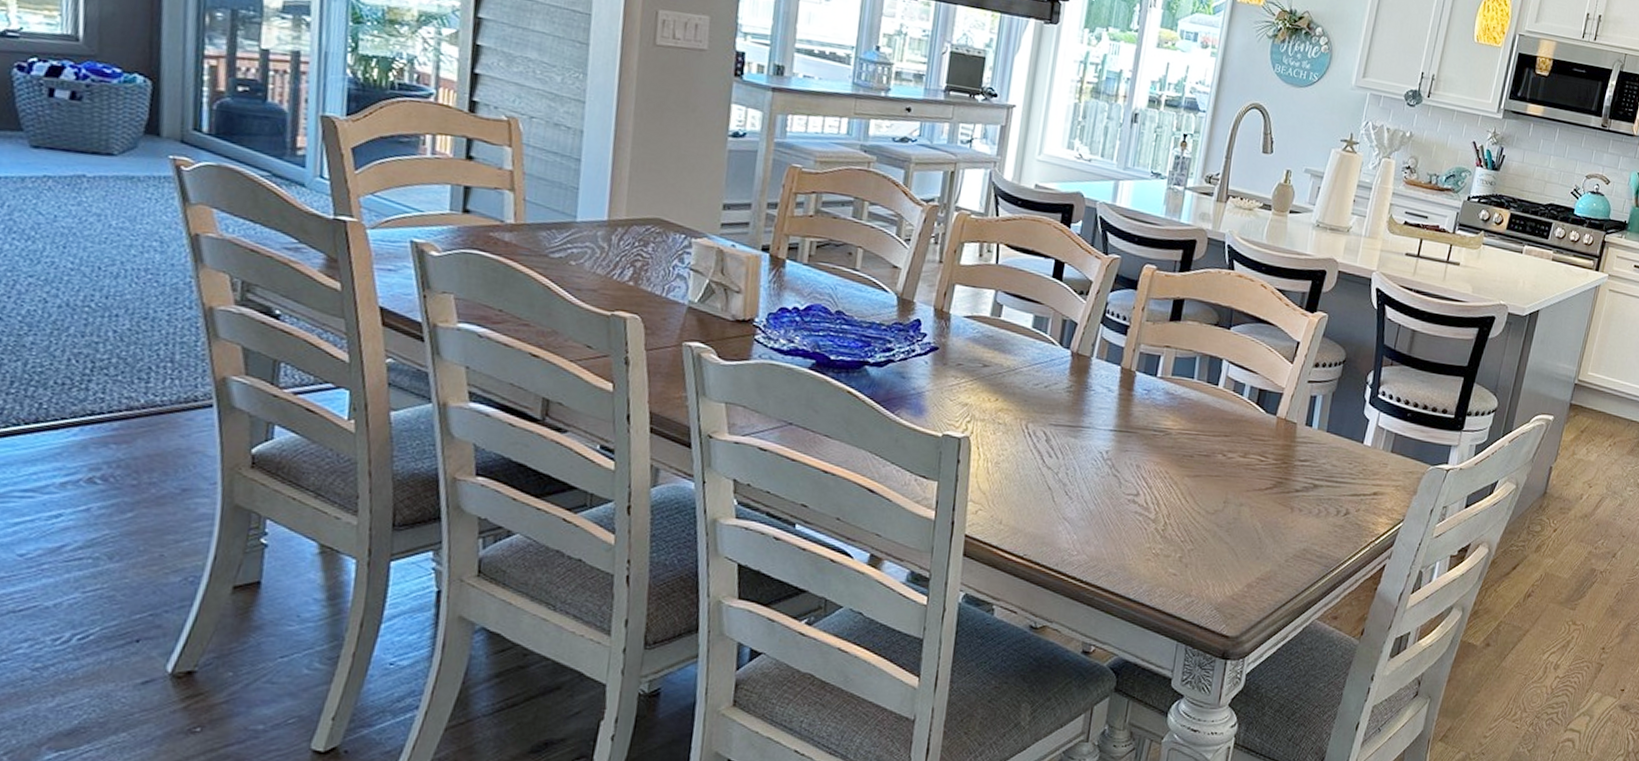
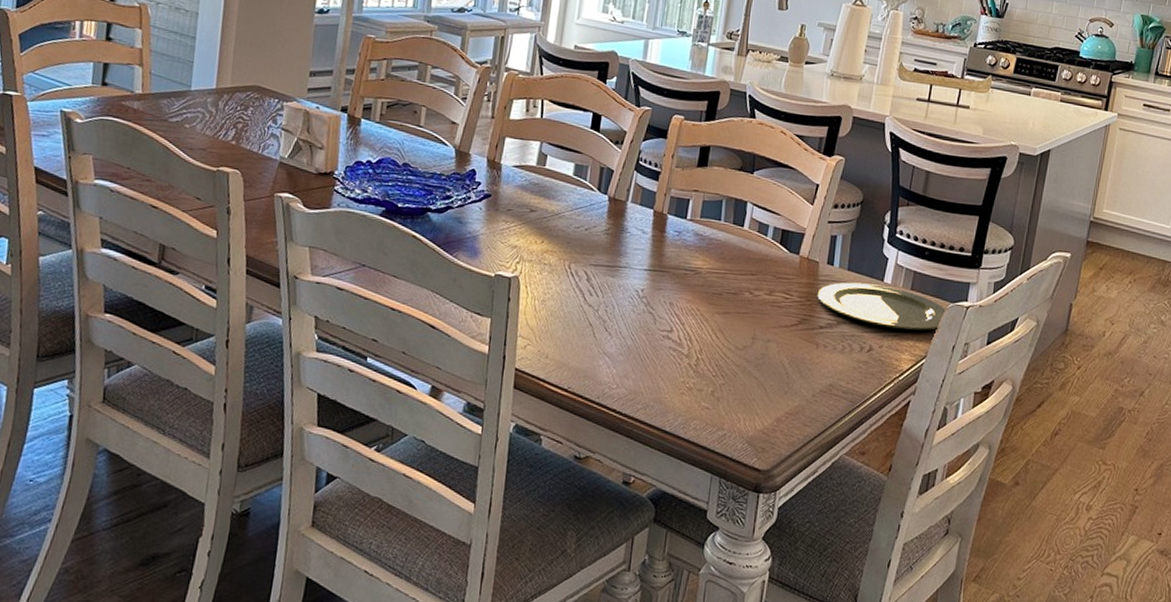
plate: none [1294,444,1428,494] -> present [817,282,949,331]

